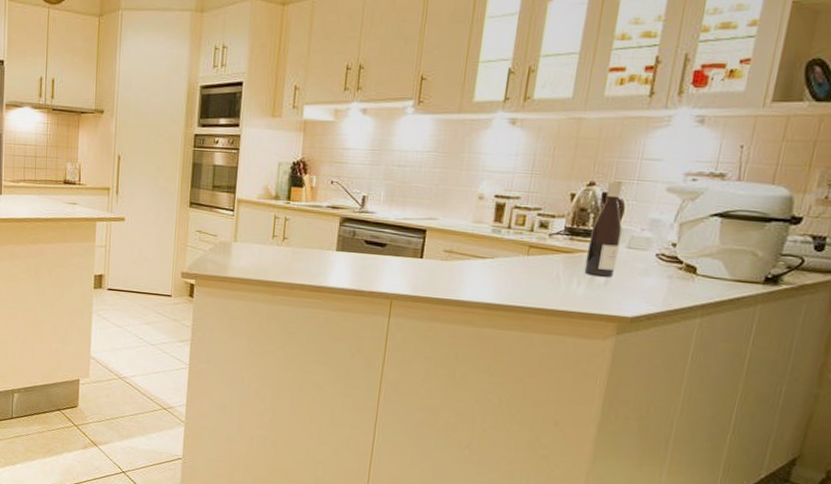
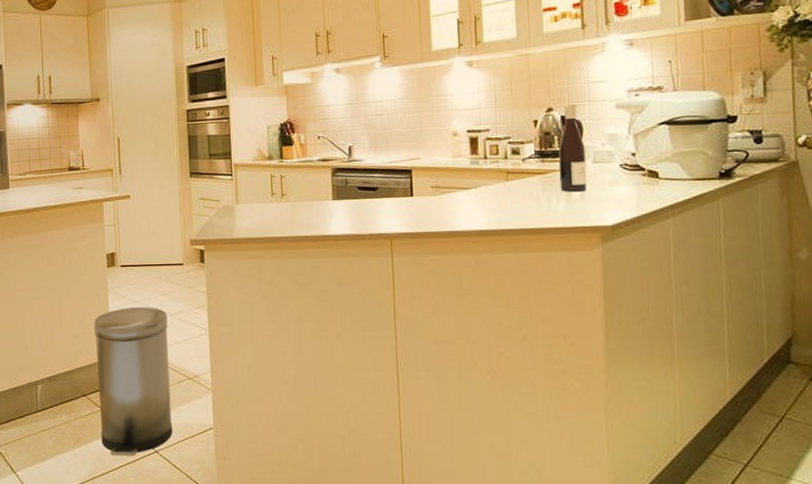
pedal bin: none [71,331,149,473] -> present [94,307,172,456]

